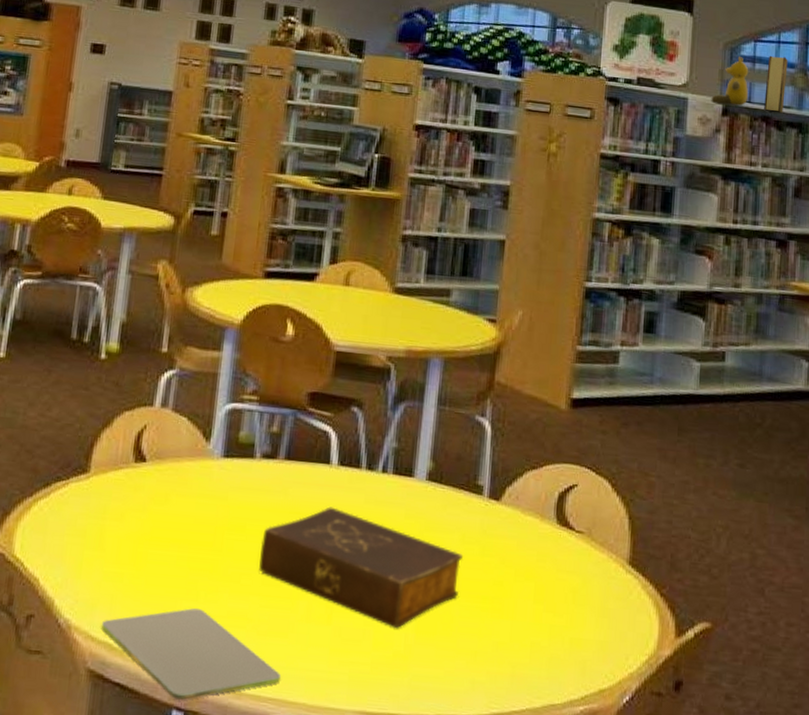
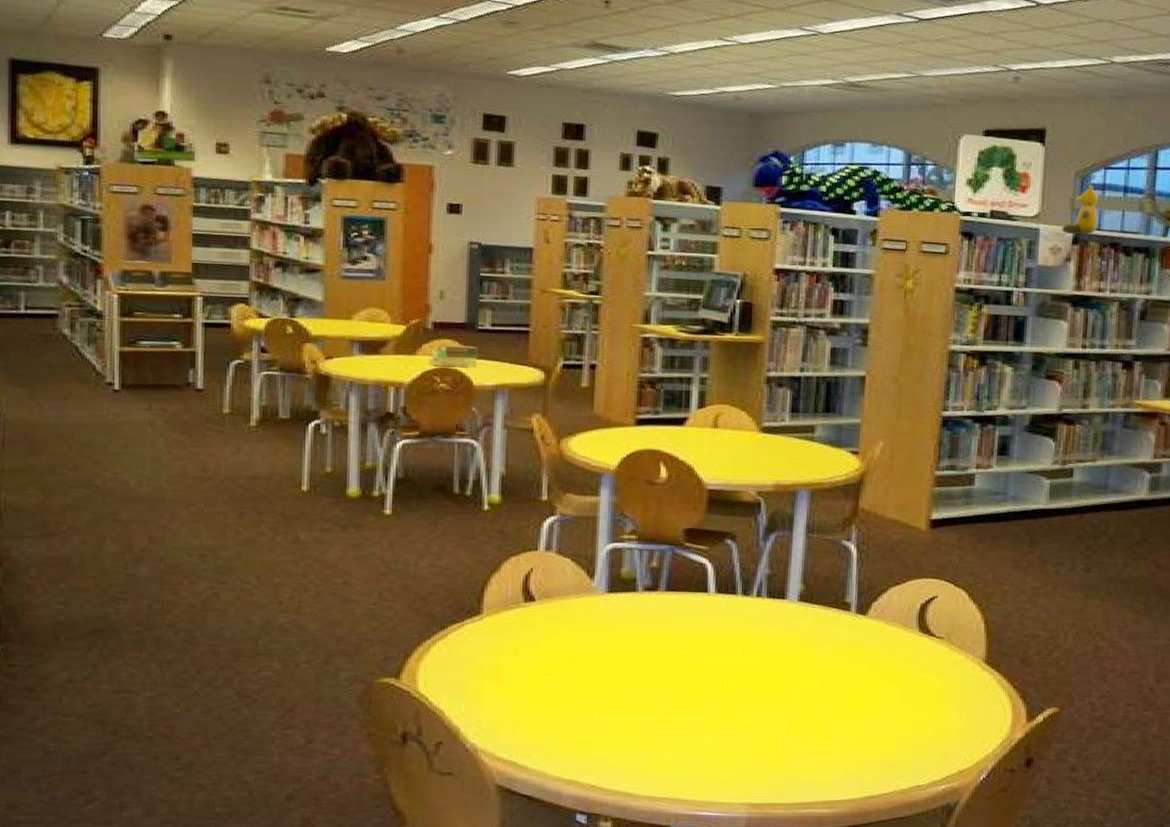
books: none [58,184,110,209] -> present [429,344,479,368]
tablet: present [101,608,282,700] -> none [505,727,674,805]
book: present [259,506,464,628] -> none [647,630,835,731]
decorative book: present [764,55,788,114] -> none [1113,182,1137,240]

